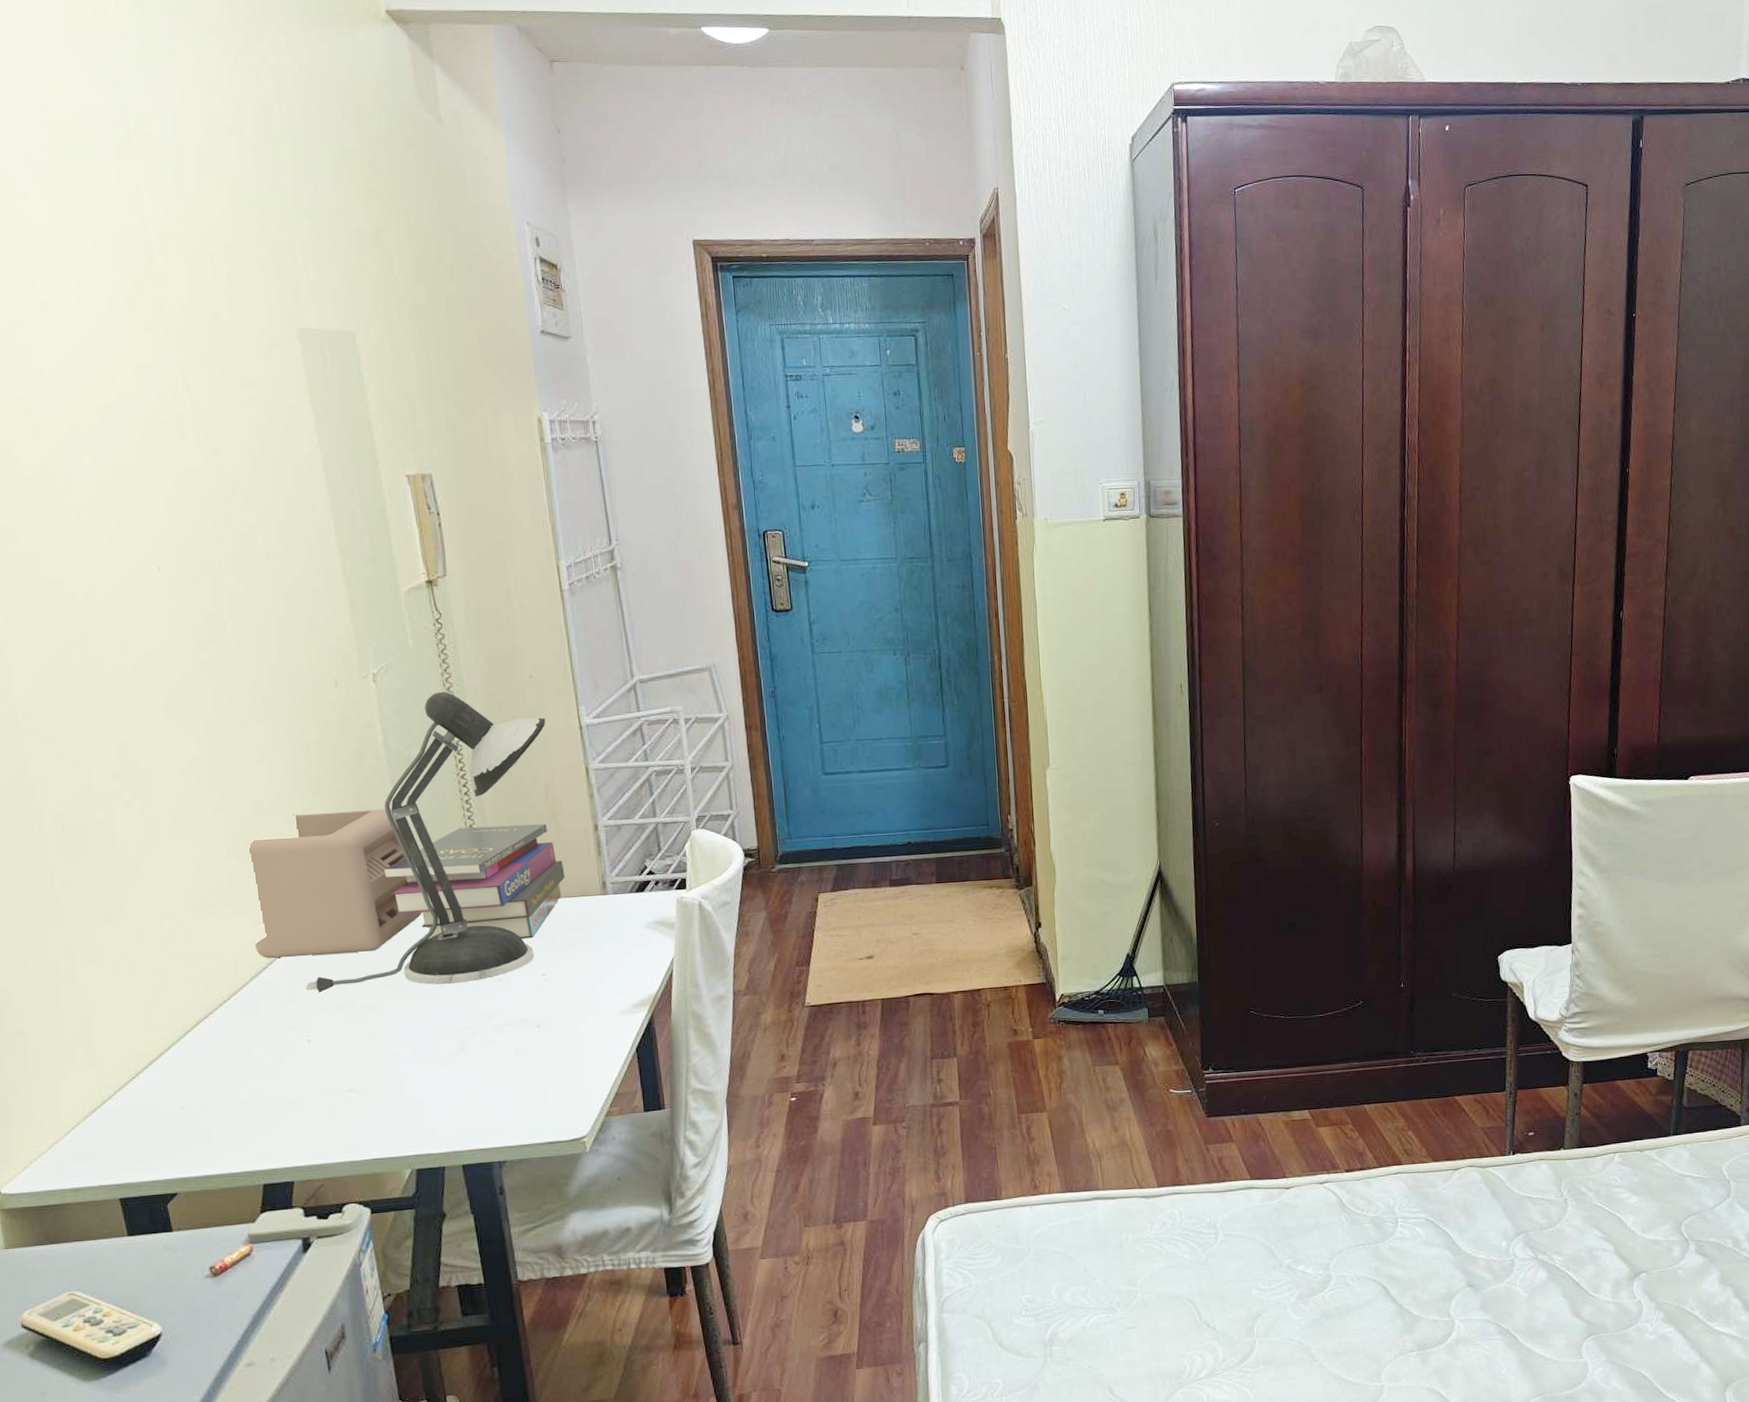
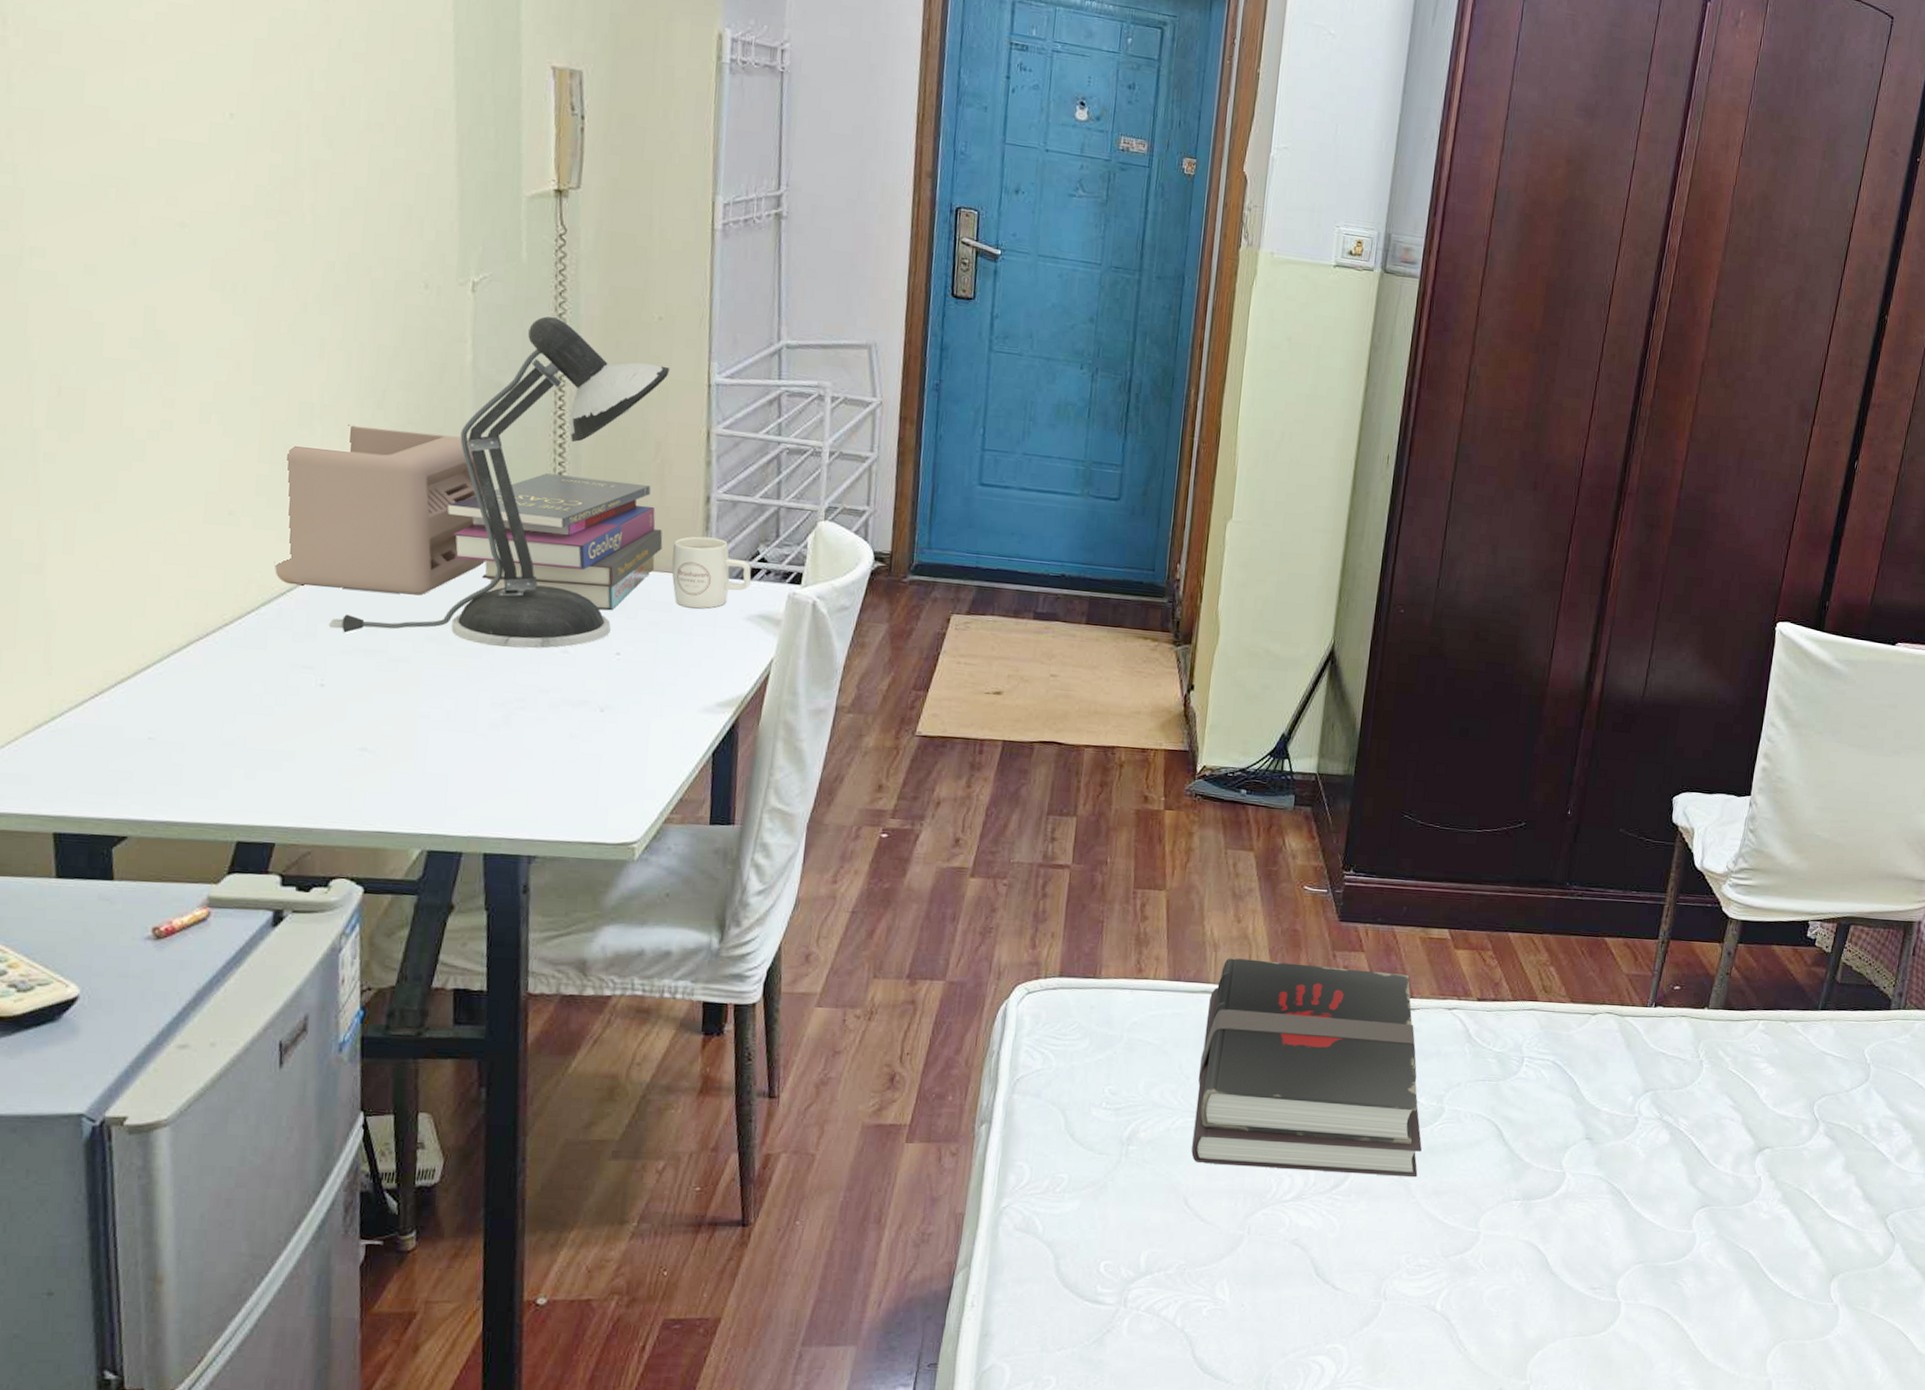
mug: none [574,860,644,925] -> present [671,536,752,610]
hardback book: none [1101,1157,1317,1354] -> present [1191,958,1422,1178]

